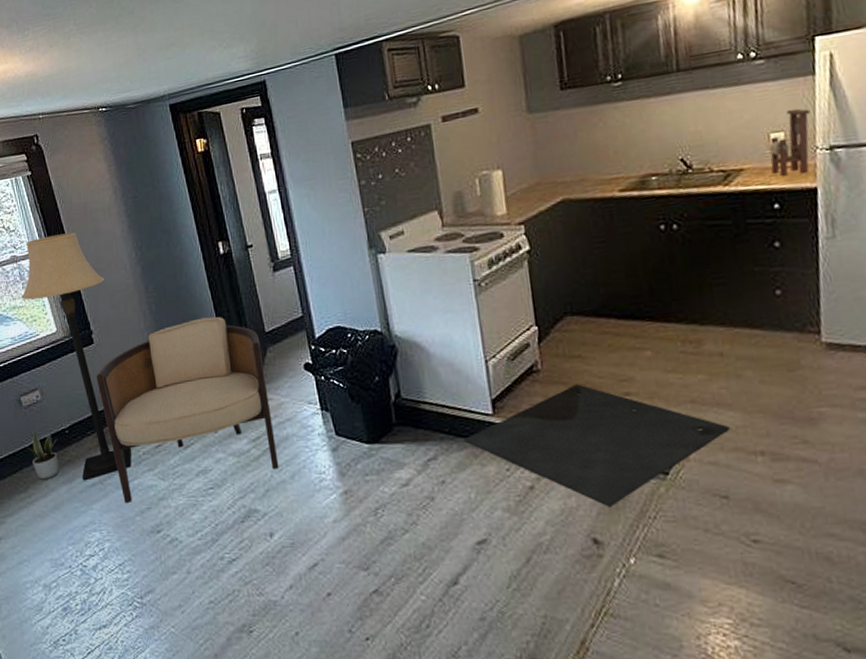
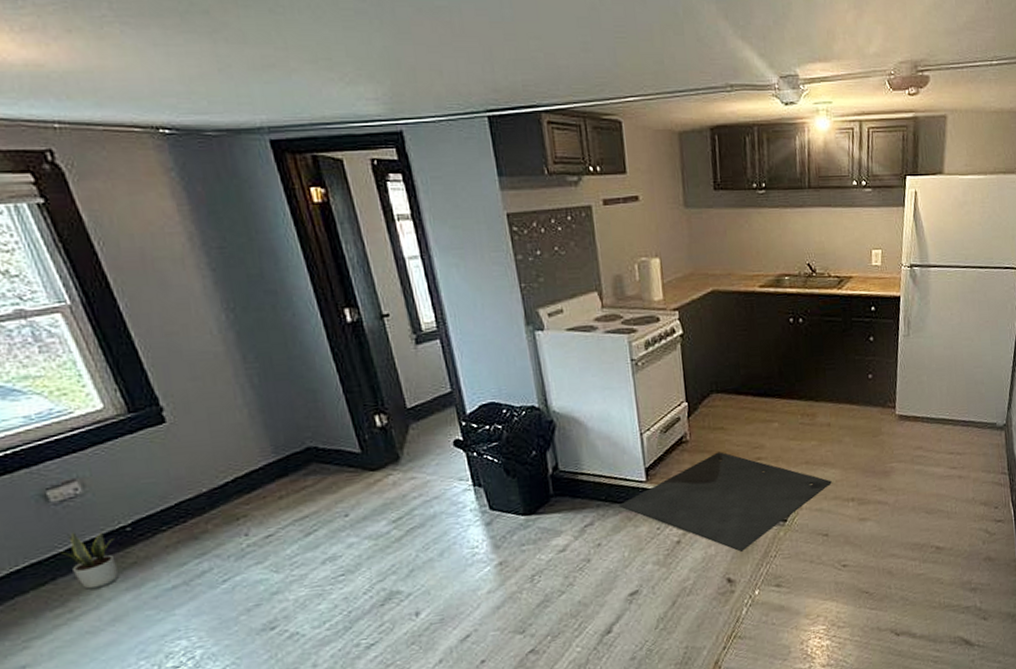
lamp: present [21,232,132,481] -> none [38,284,231,585]
armchair: present [96,316,279,503] -> none [172,391,426,603]
paper towel holder: present [769,108,811,177] -> none [871,232,900,286]

